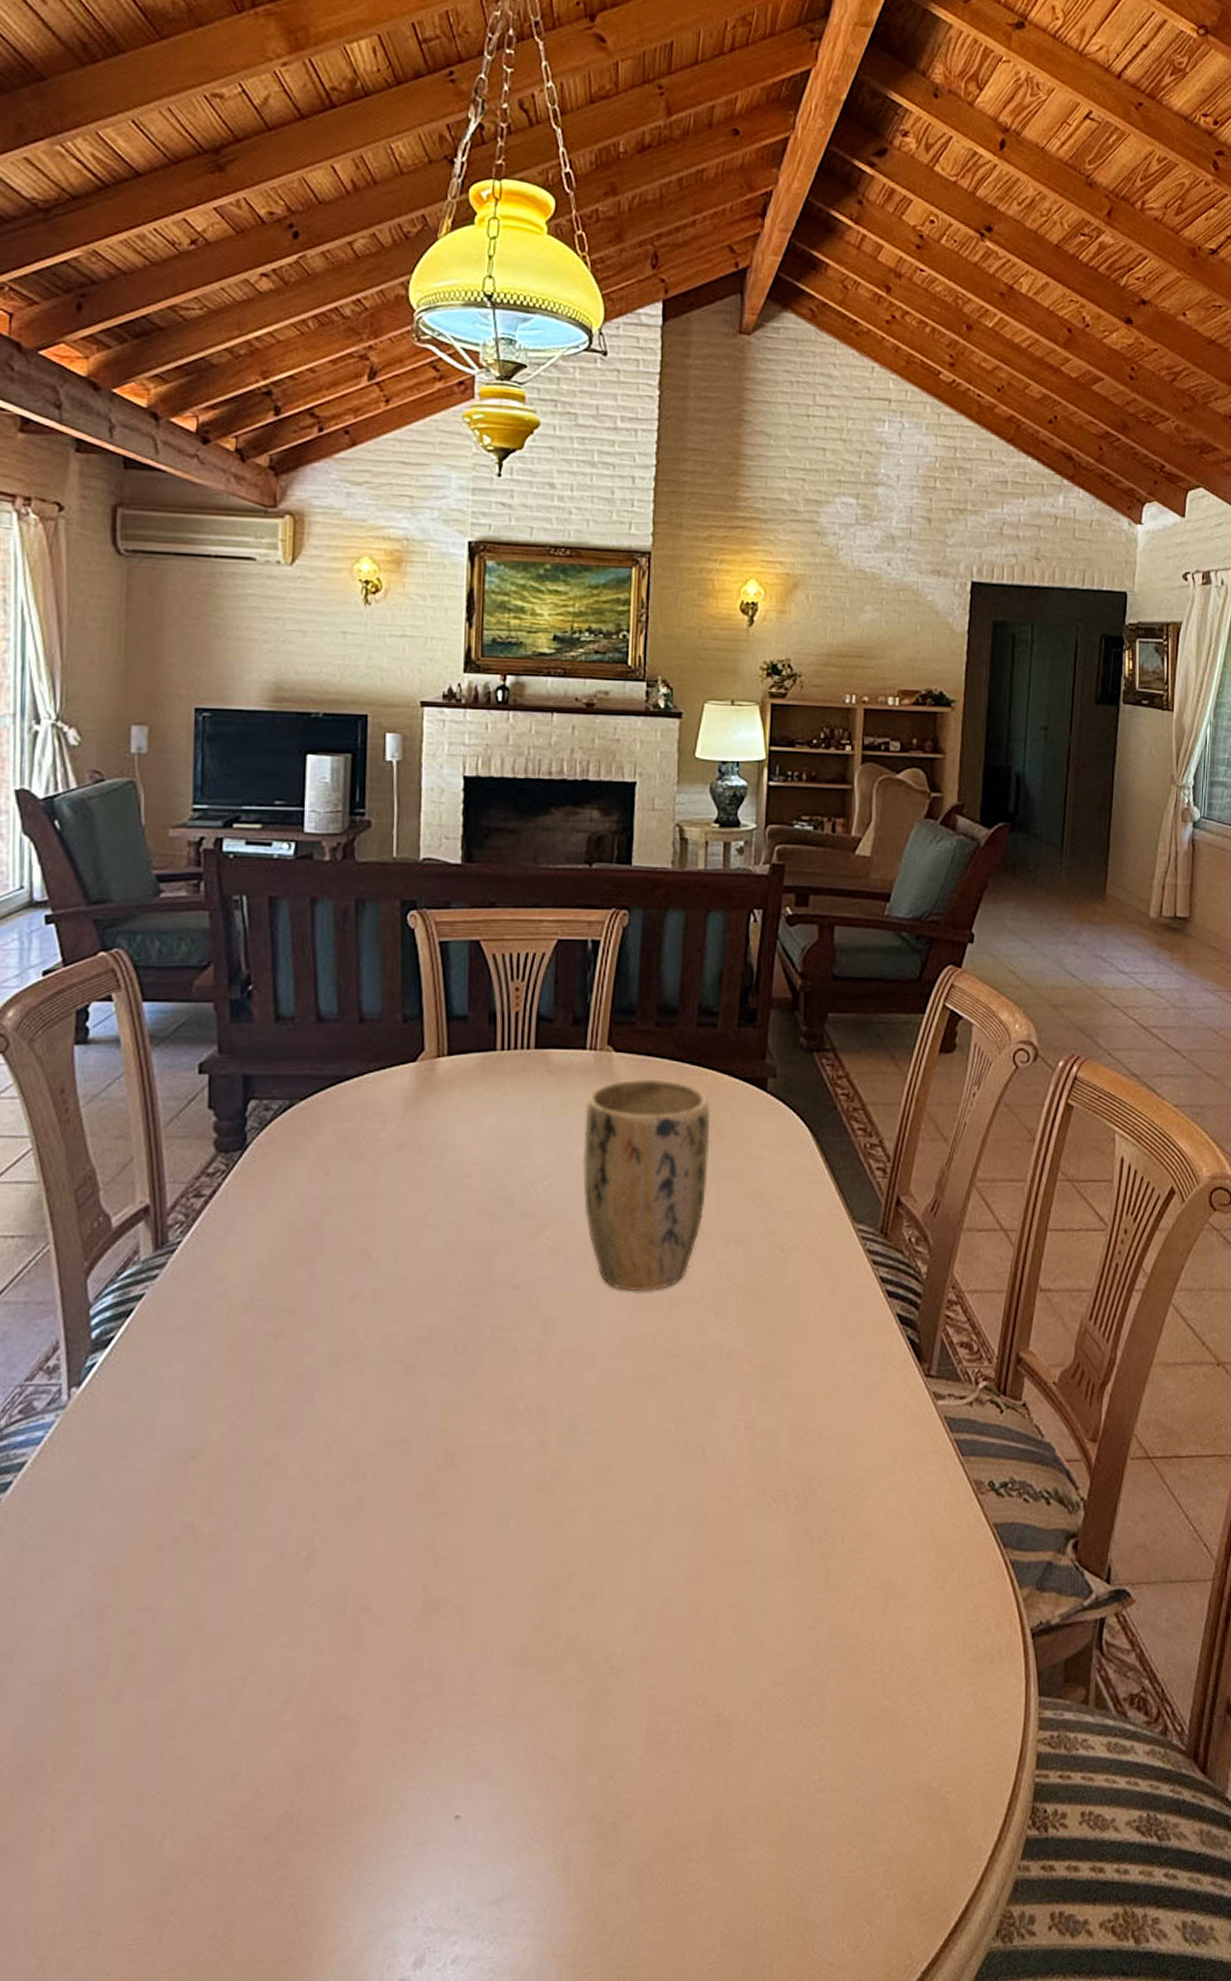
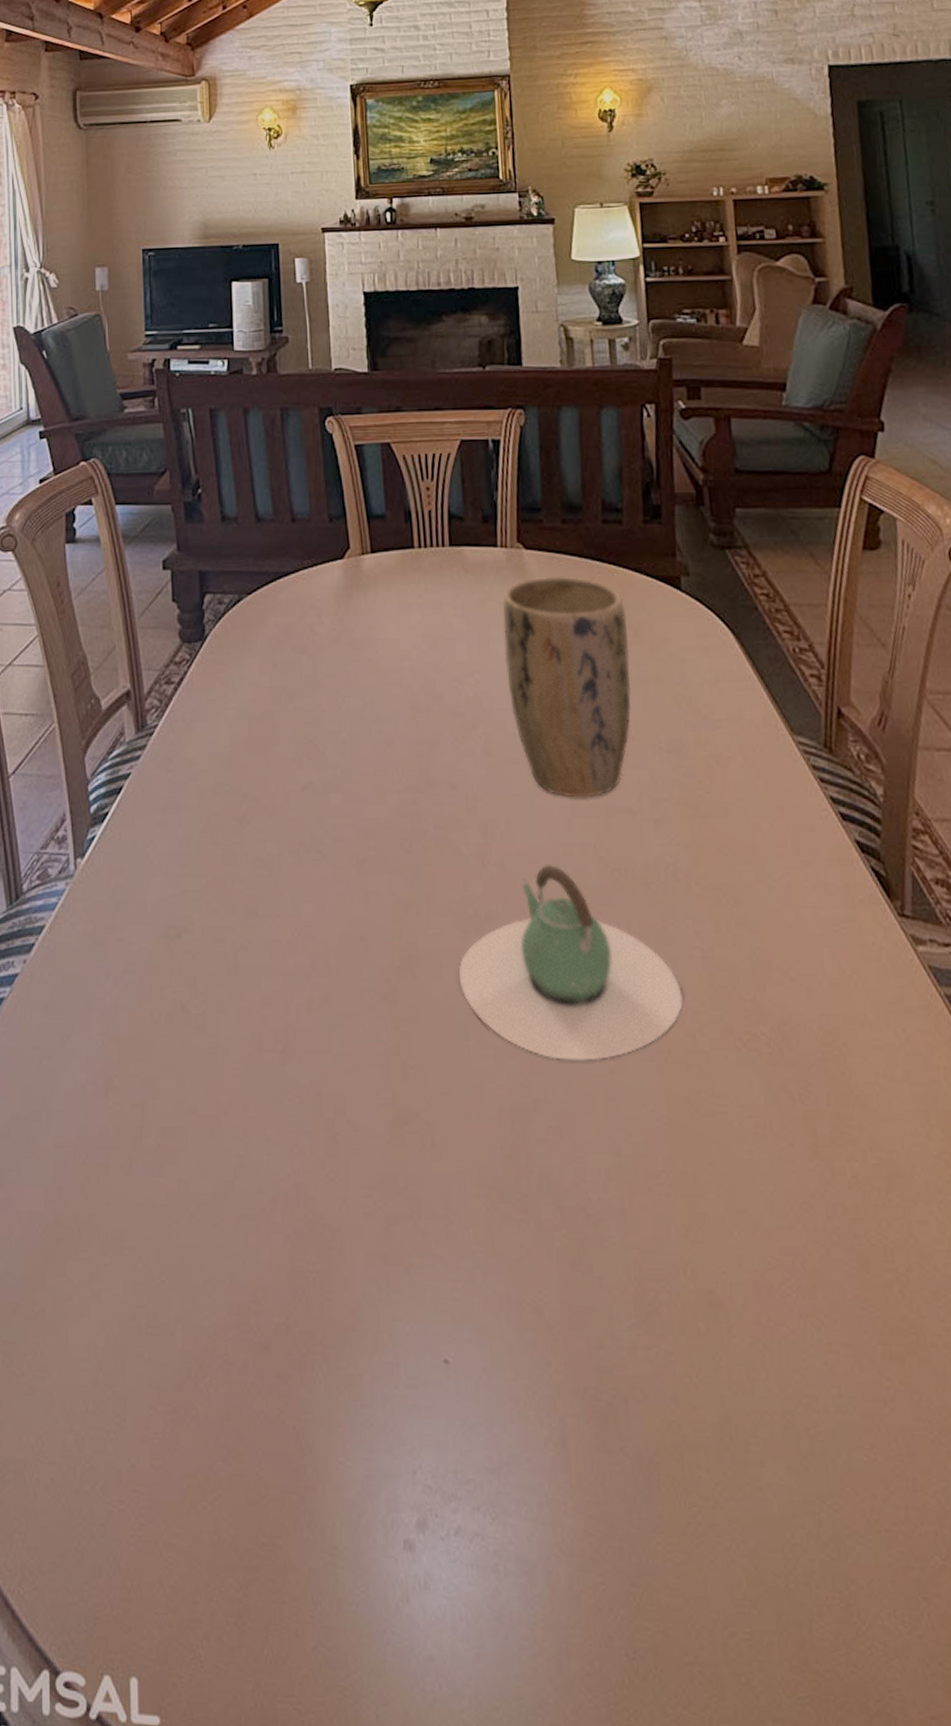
teapot: none [503,1354,723,1534] -> present [458,863,683,1061]

